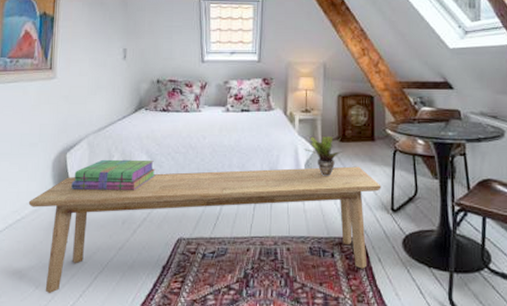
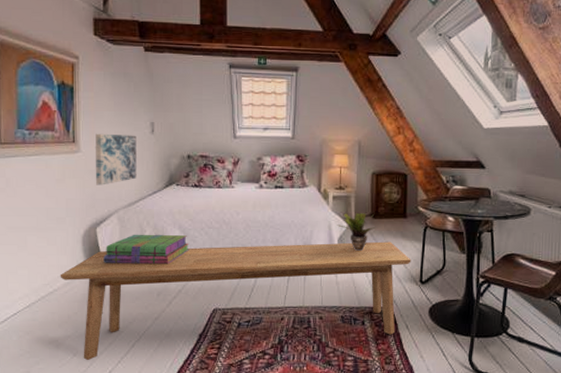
wall art: none [69,60,109,111] -> present [94,133,137,185]

